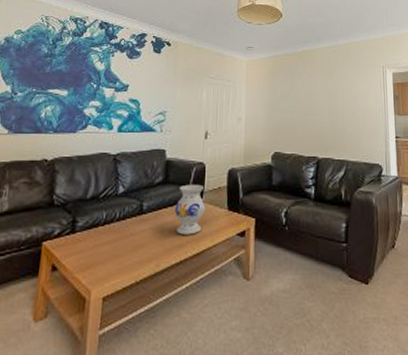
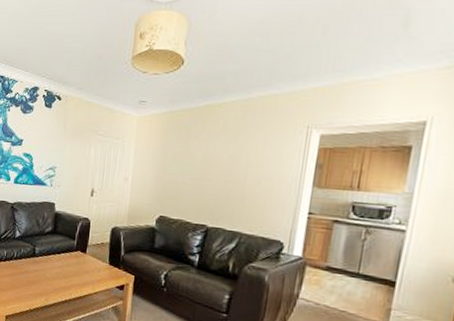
vase: present [174,184,206,235] -> none [61,236,90,281]

